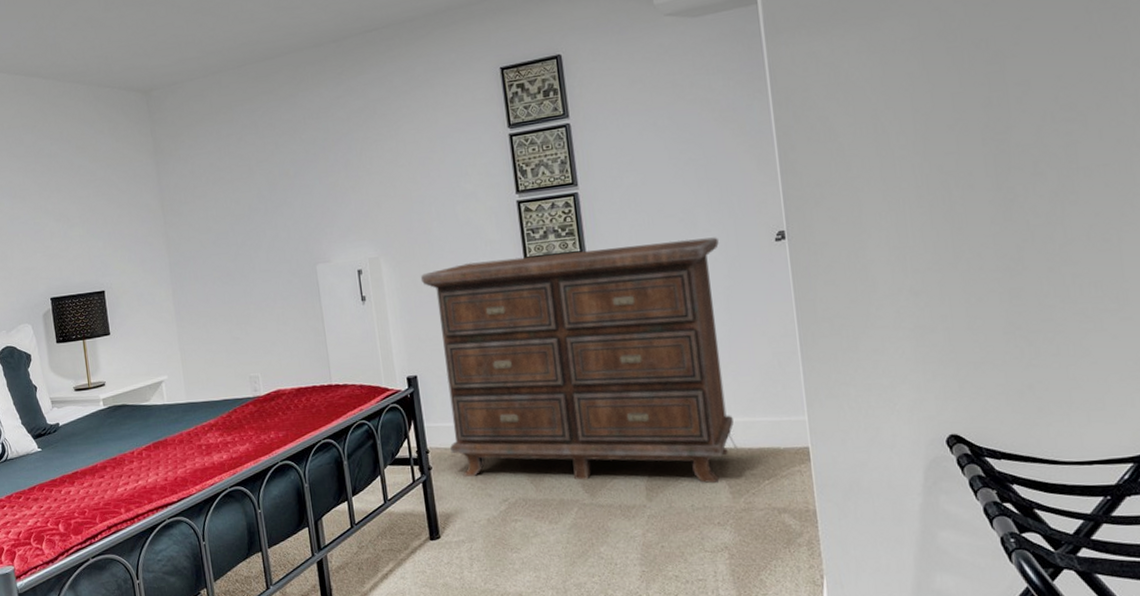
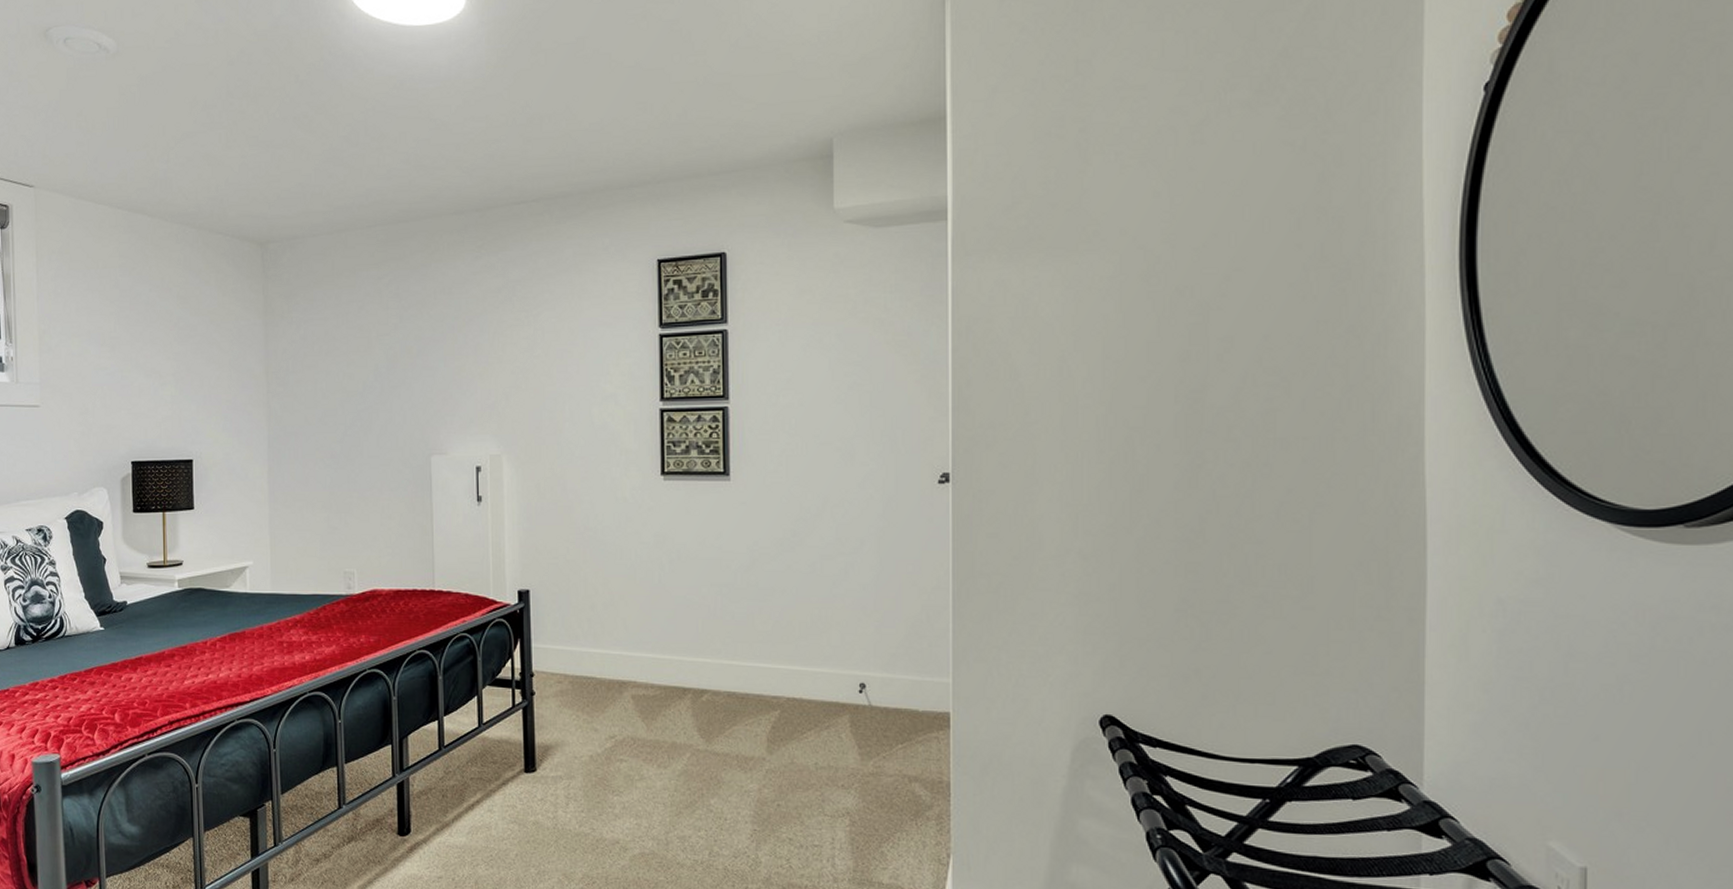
dresser: present [420,237,734,484] -> none [545,471,876,742]

